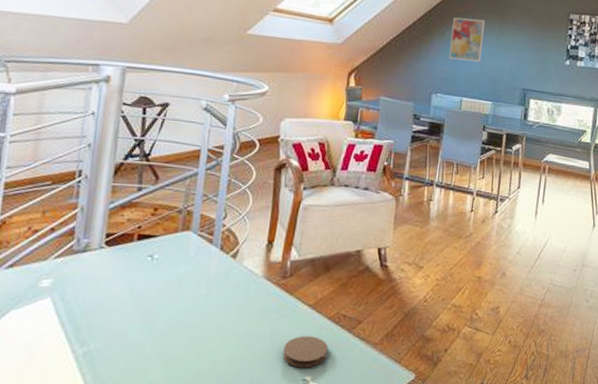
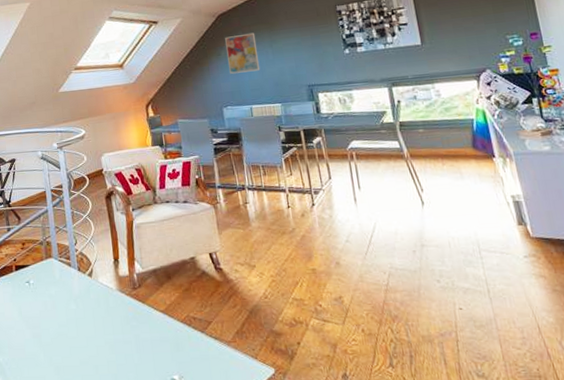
coaster: present [282,336,328,368] -> none [148,339,188,368]

